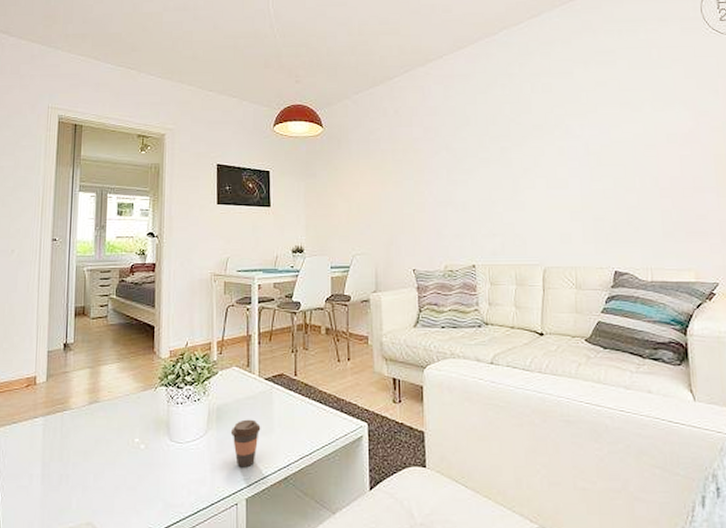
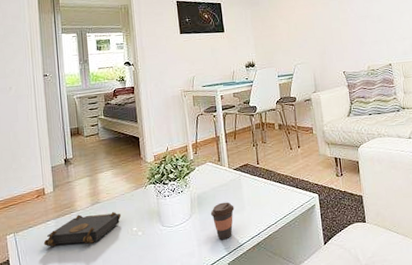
book: none [27,414,123,452] -> present [43,212,122,247]

